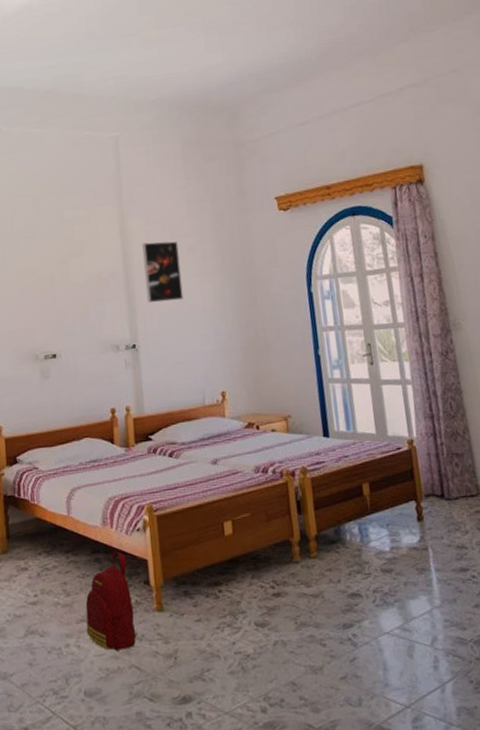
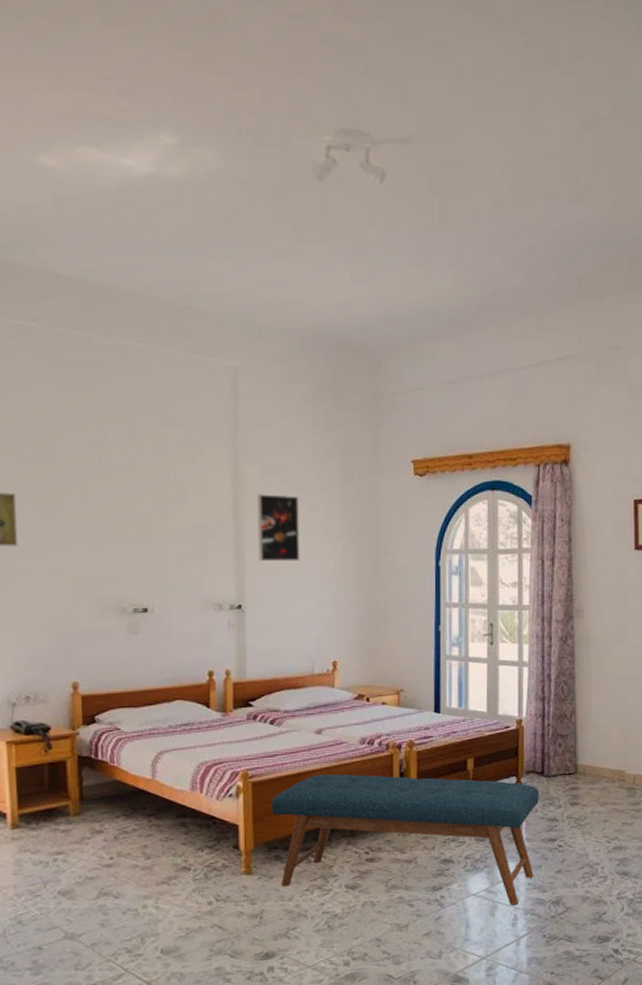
backpack: present [85,551,138,651] -> none [166,816,223,911]
bench: none [176,504,450,645] -> present [271,773,539,905]

